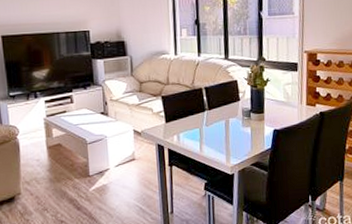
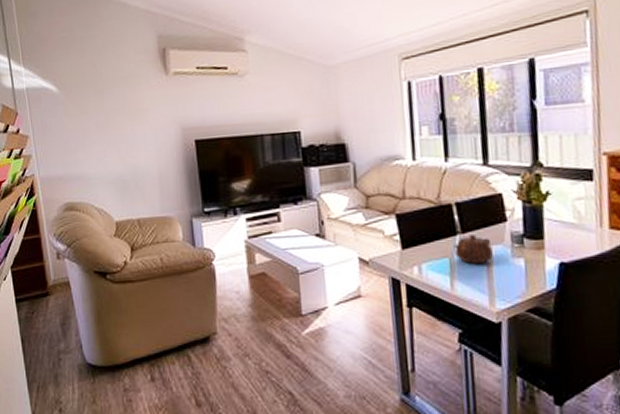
teapot: none [202,111,230,132] -> present [453,235,493,264]

